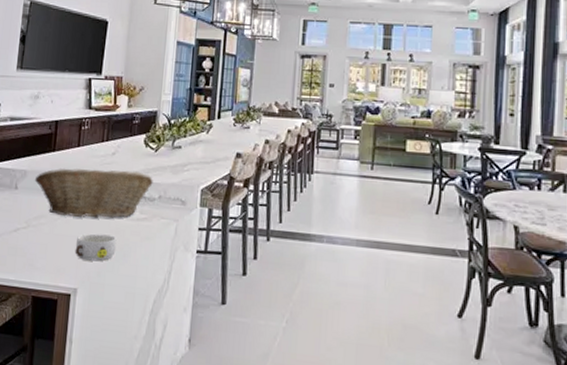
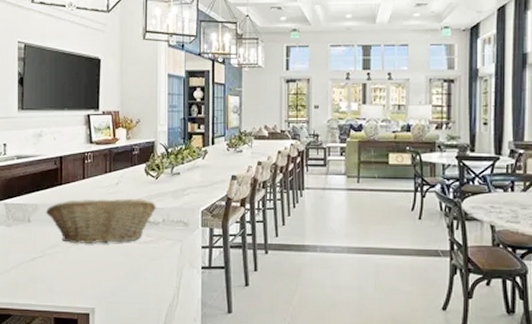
bowl: present [74,233,117,262] -> none [89,258,127,283]

